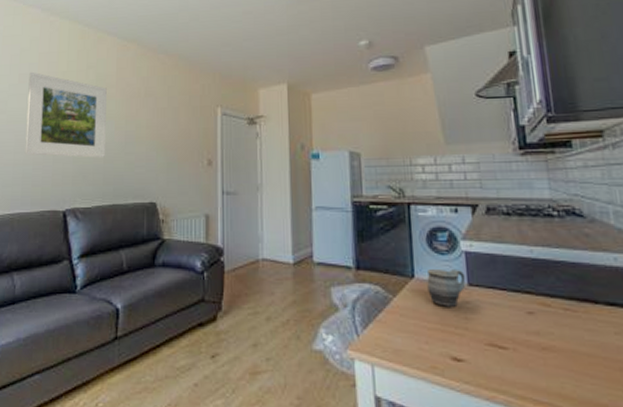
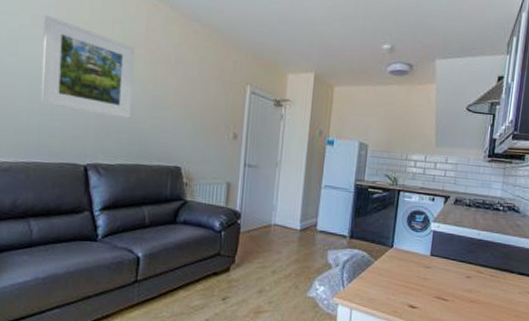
mug: present [427,268,466,308] -> none [401,241,430,271]

